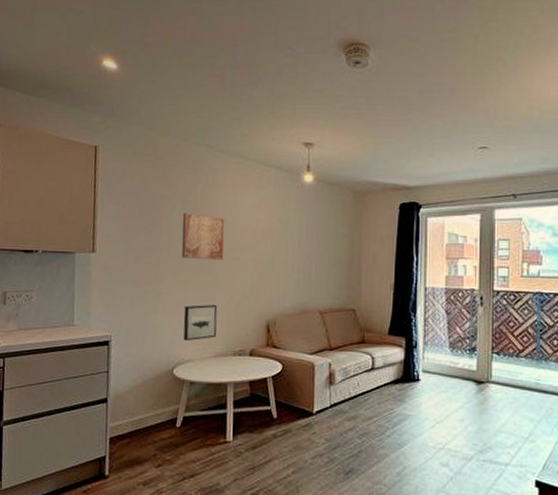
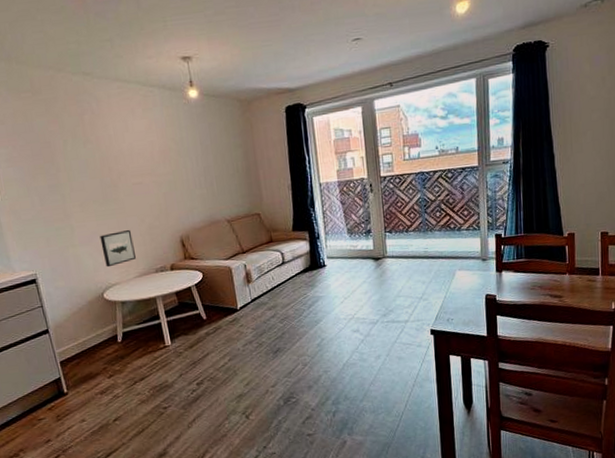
wall art: present [181,213,225,261] -> none [76,145,127,191]

